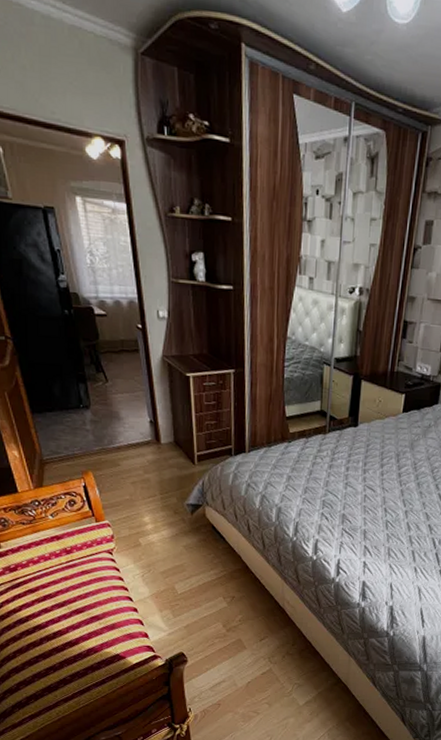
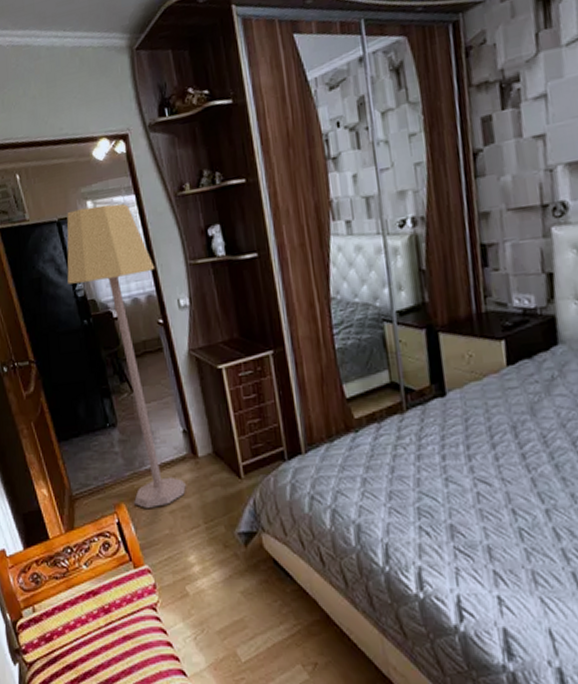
lamp: none [50,201,148,478] -> present [66,203,186,508]

